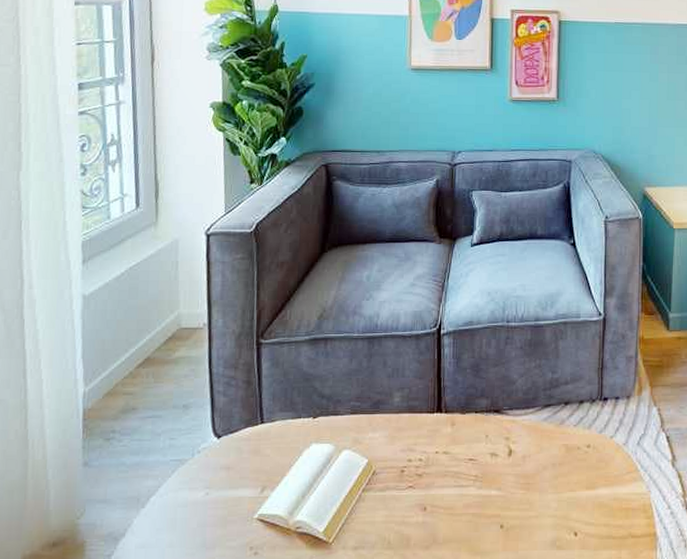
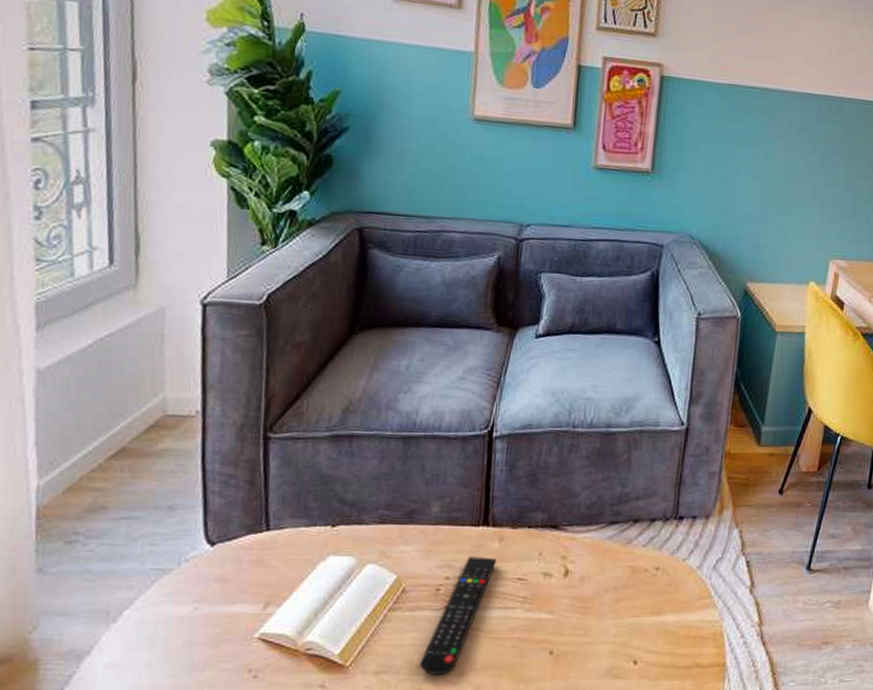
remote control: none [390,440,450,550] -> present [419,556,497,676]

